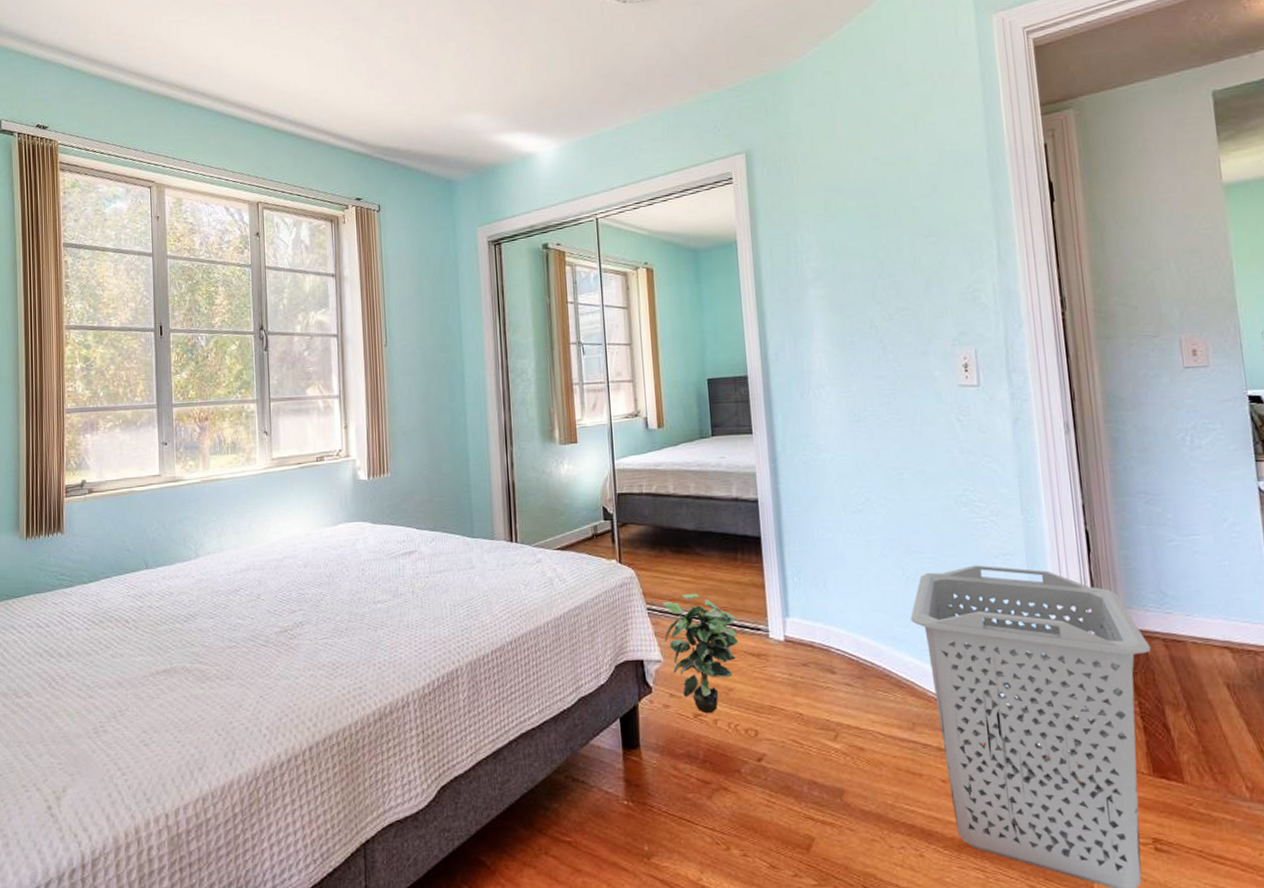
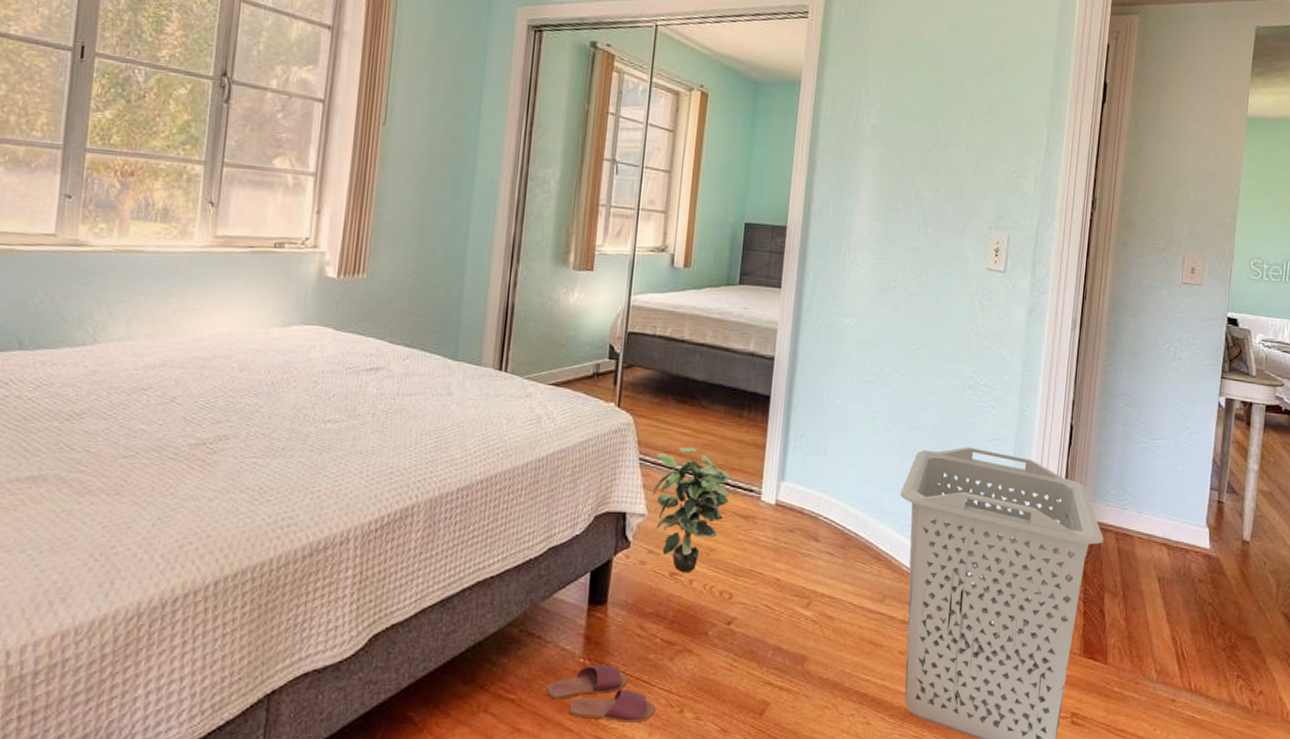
slippers: none [597,806,703,861] -> present [546,665,656,723]

